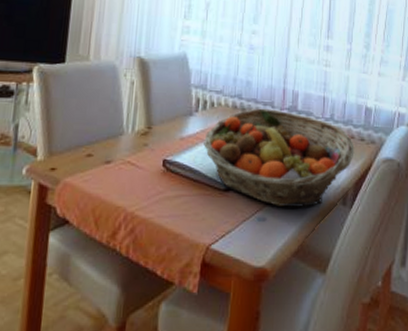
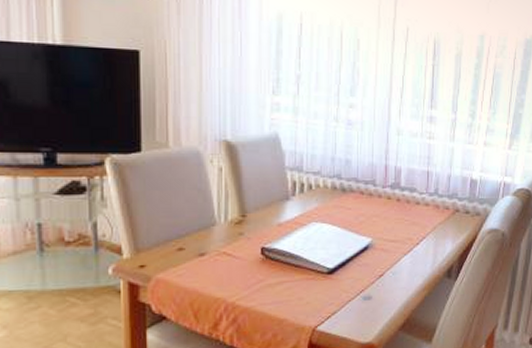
fruit basket: present [204,108,355,208] -> none [303,187,459,285]

